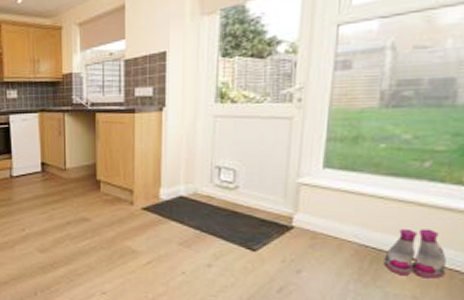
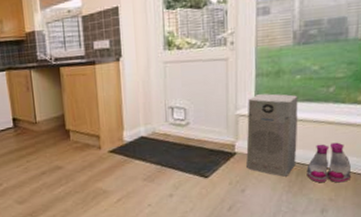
air purifier: none [305,162,381,262] -> present [246,93,298,177]

